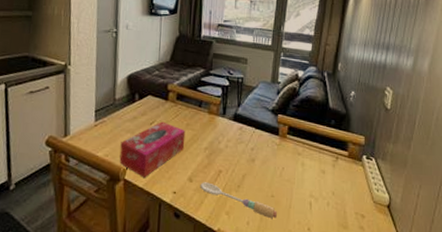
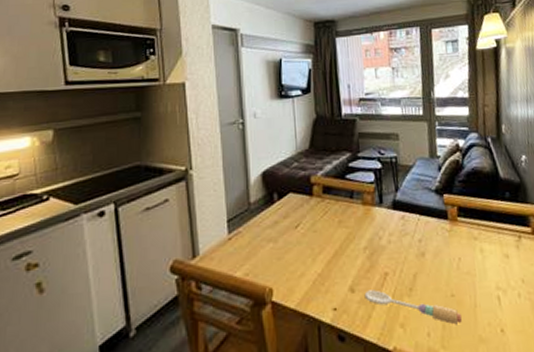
tissue box: present [119,121,186,178] -> none [262,222,340,296]

